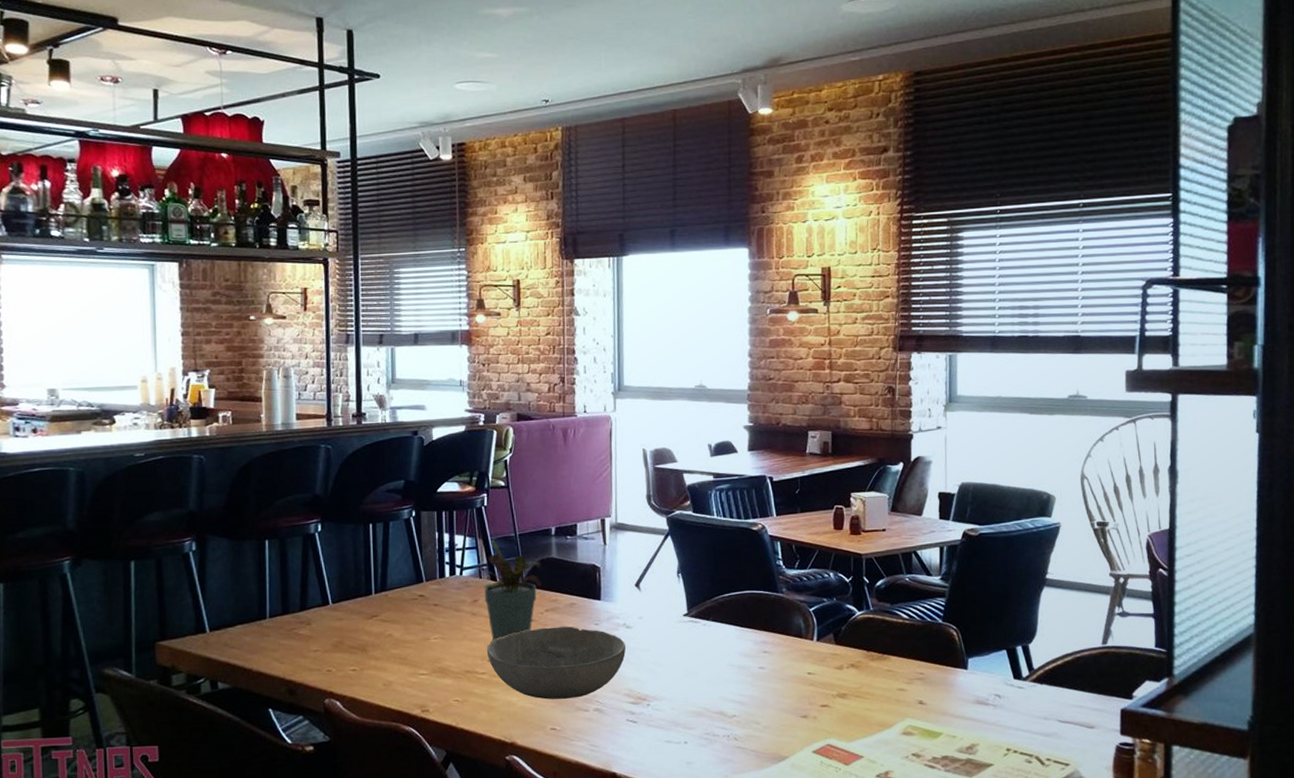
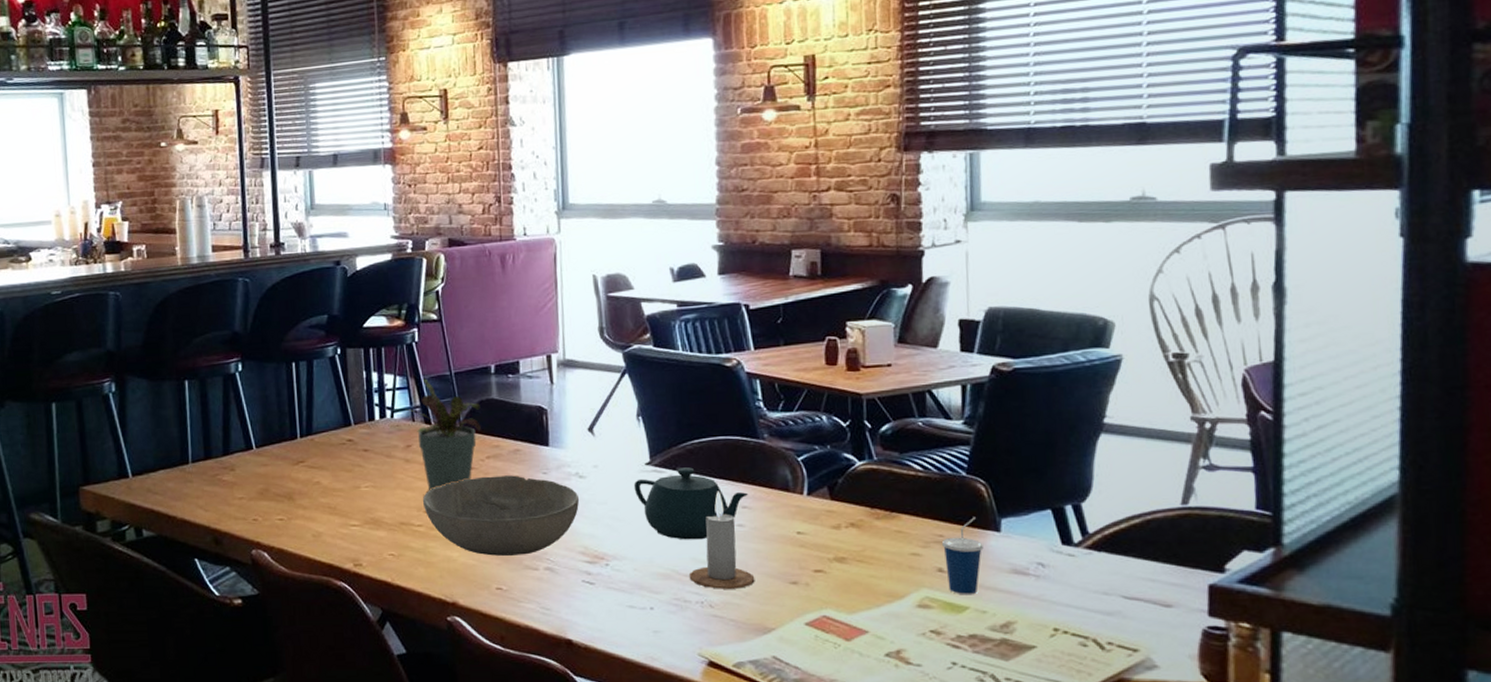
teapot: none [673,618,768,682] -> present [633,467,748,540]
candle: none [719,638,773,724] -> present [690,491,755,589]
cup: none [922,657,954,723] -> present [941,517,984,595]

